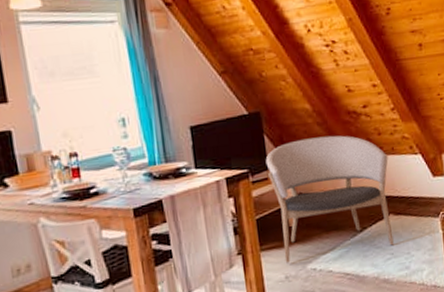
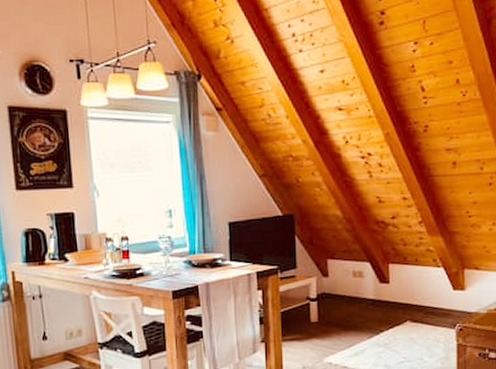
armchair: present [265,135,394,263] -> none [294,242,411,355]

